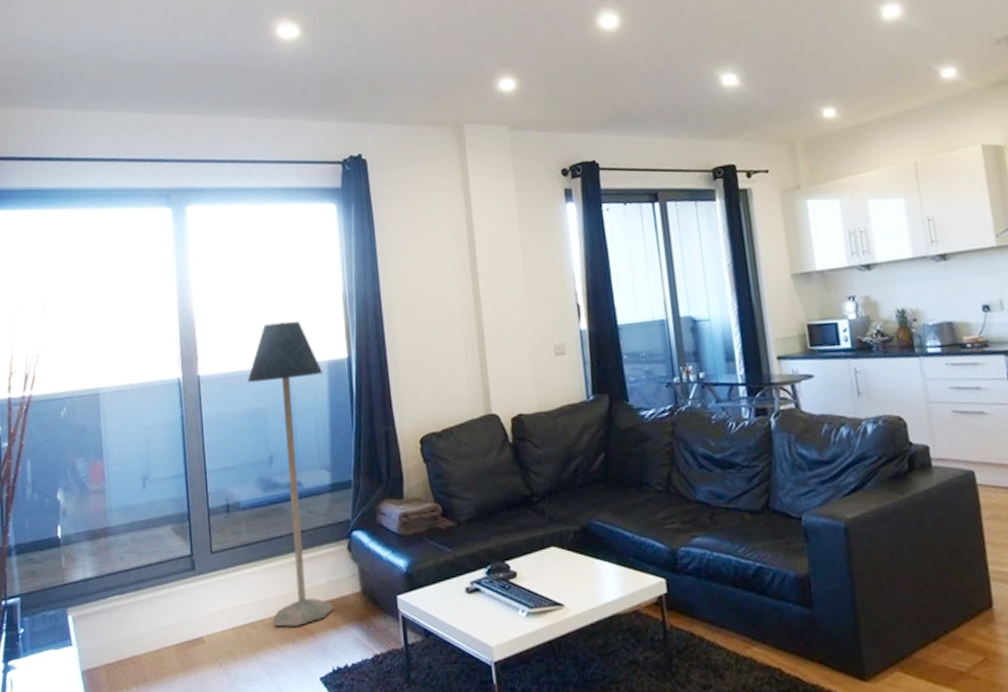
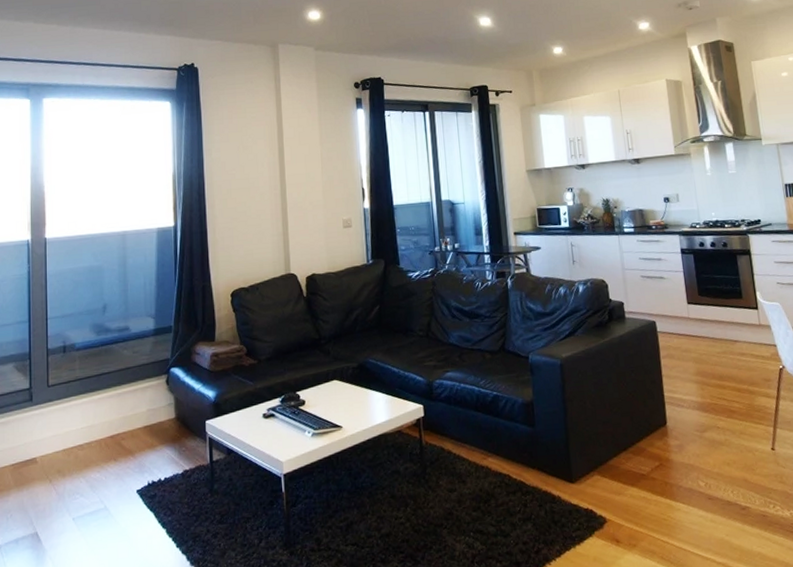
floor lamp: present [247,321,334,627] -> none [87,195,153,448]

